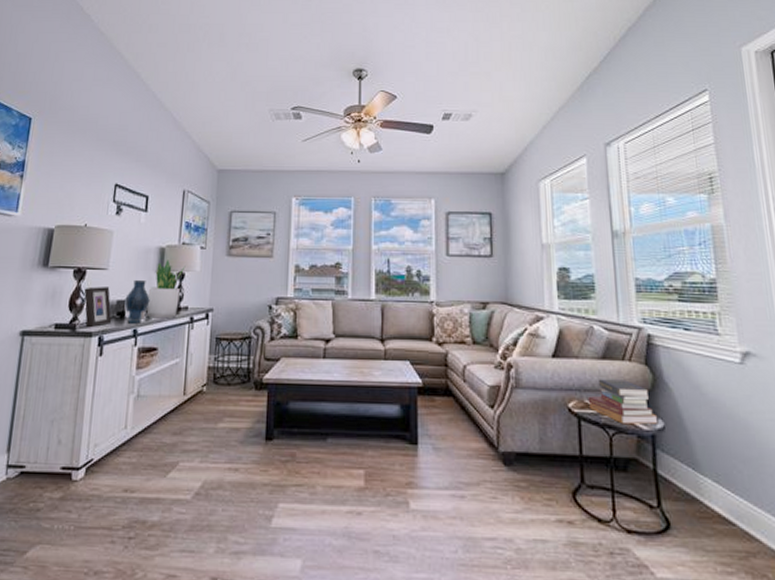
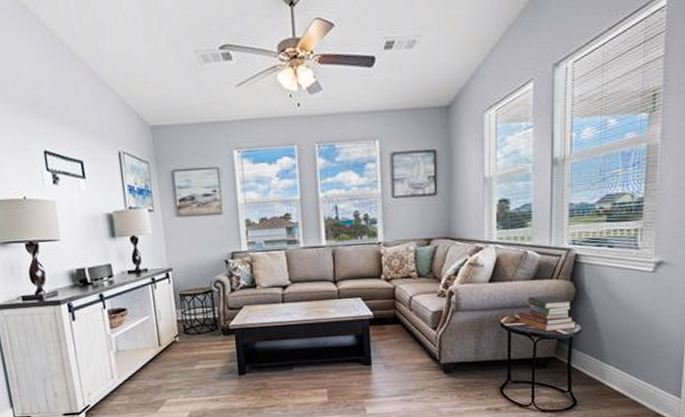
picture frame: present [84,287,112,328] -> none [41,257,77,297]
vase: present [124,280,150,324] -> none [83,248,109,289]
planter: present [146,260,186,319] -> none [105,225,138,282]

